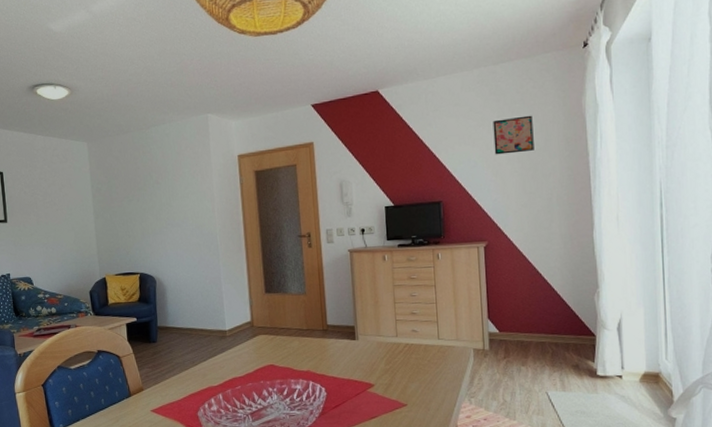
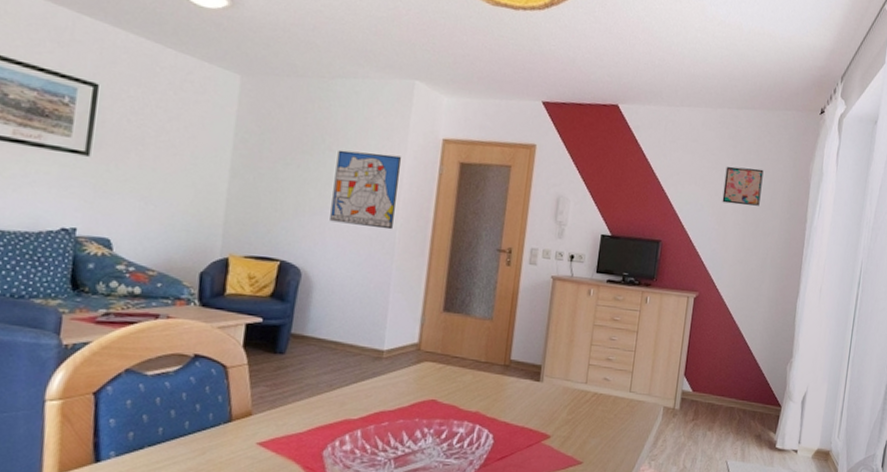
wall art: none [163,176,214,238] -> present [330,150,401,230]

